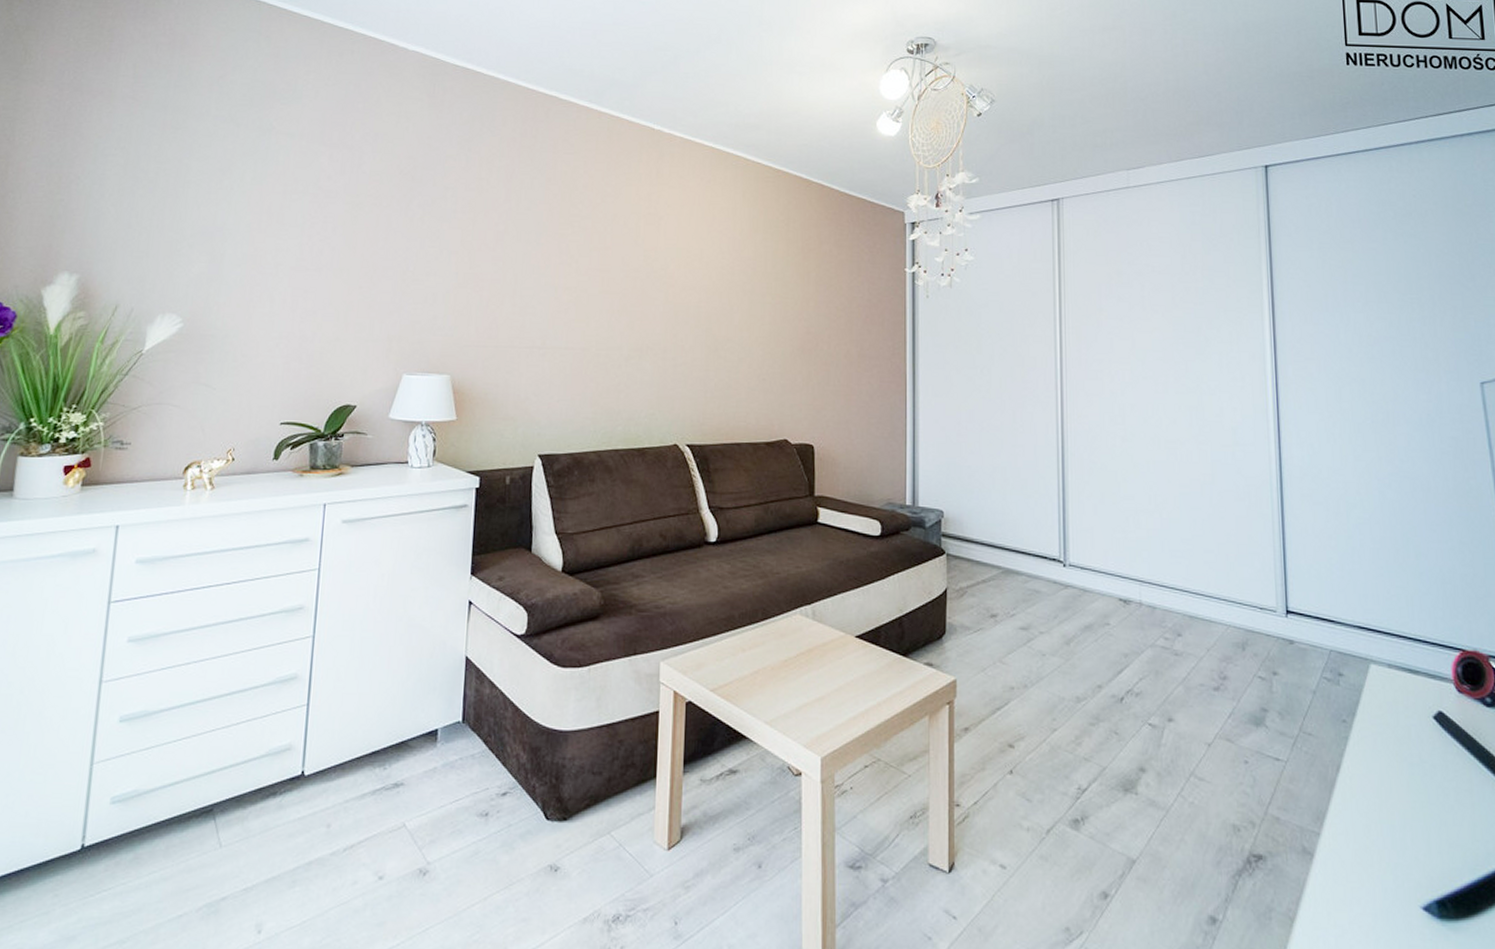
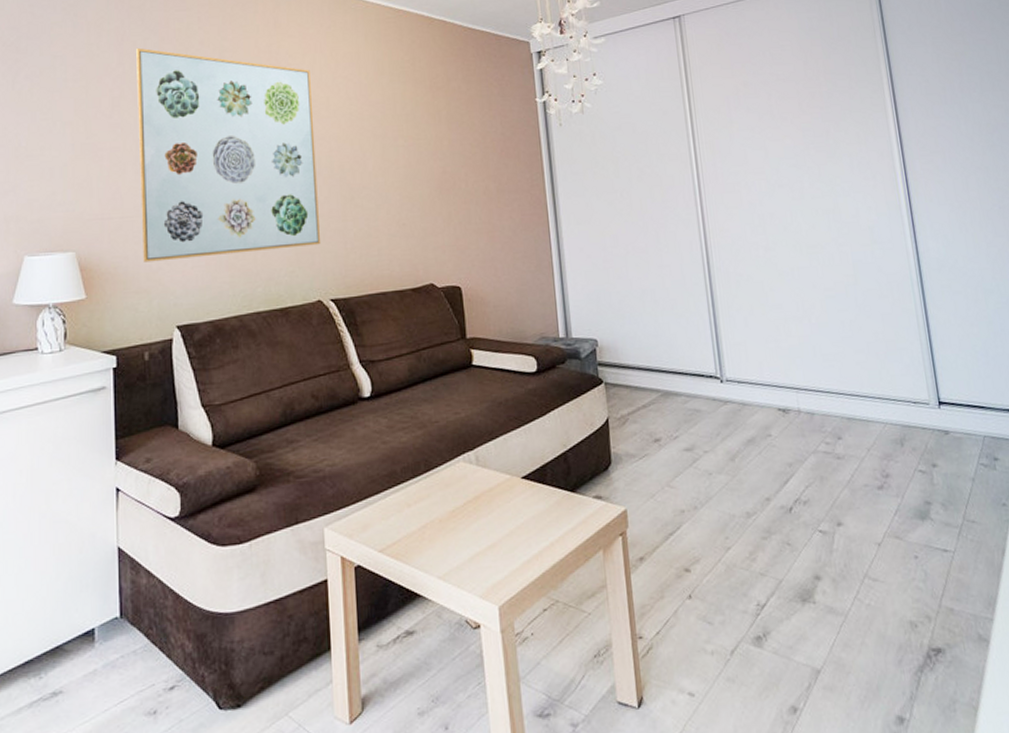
wall art: none [513,186,687,392] -> present [136,47,321,263]

